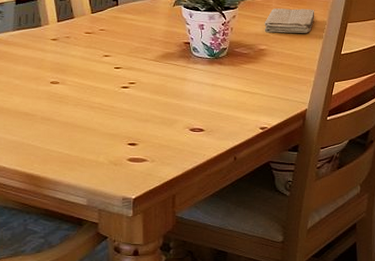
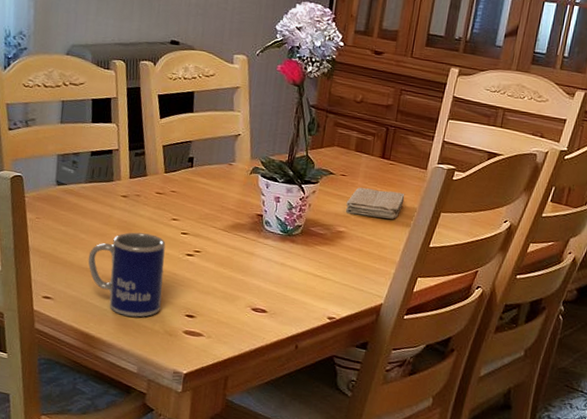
mug: none [25,72,102,153] -> present [88,232,166,318]

